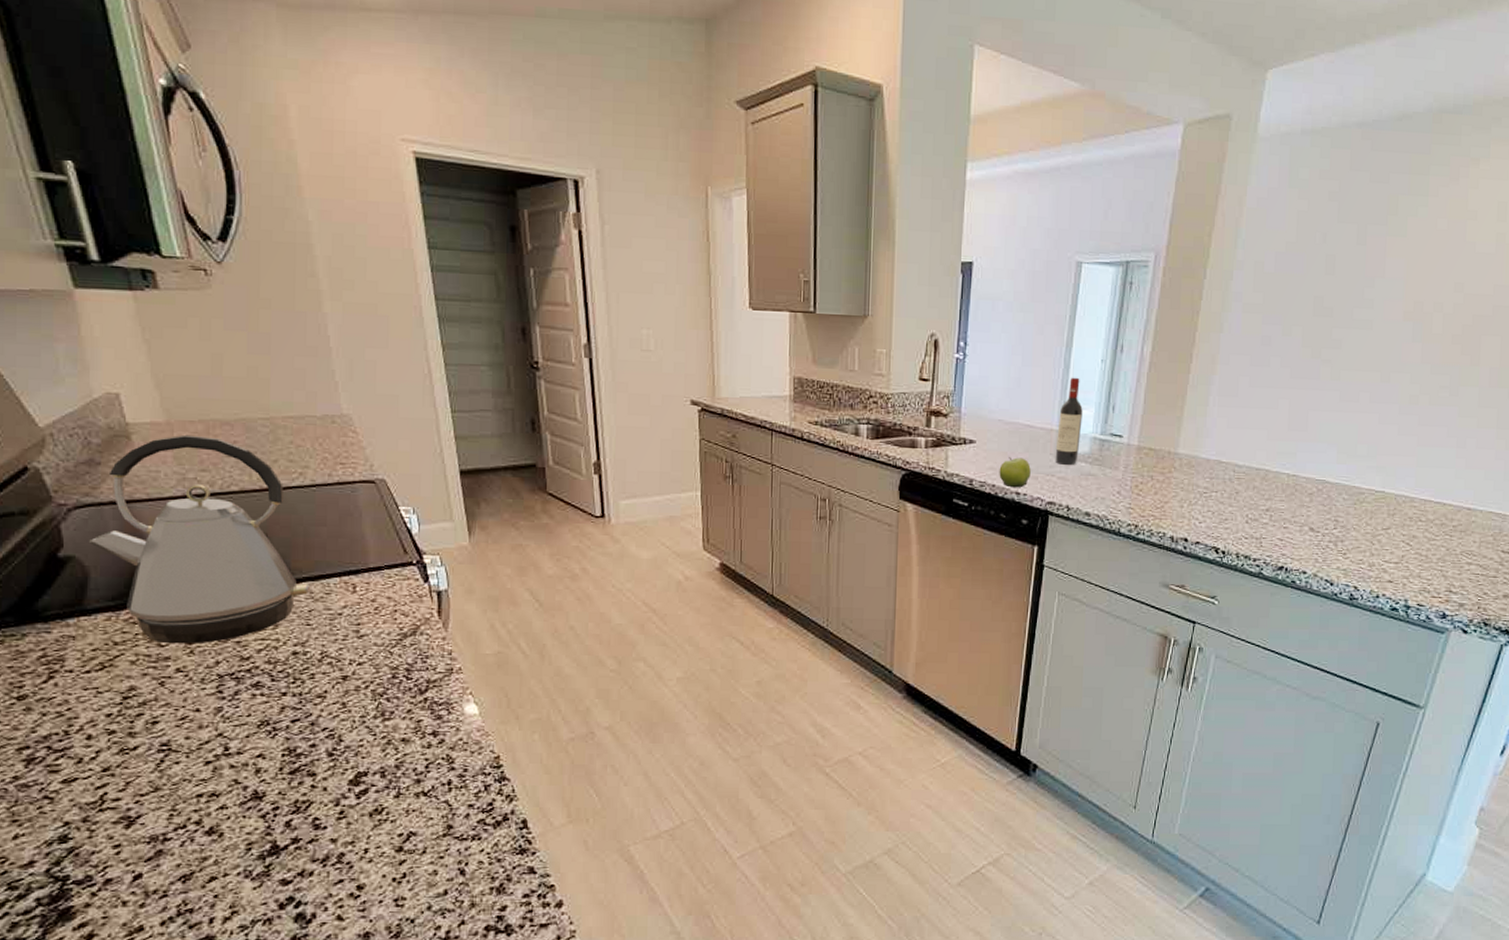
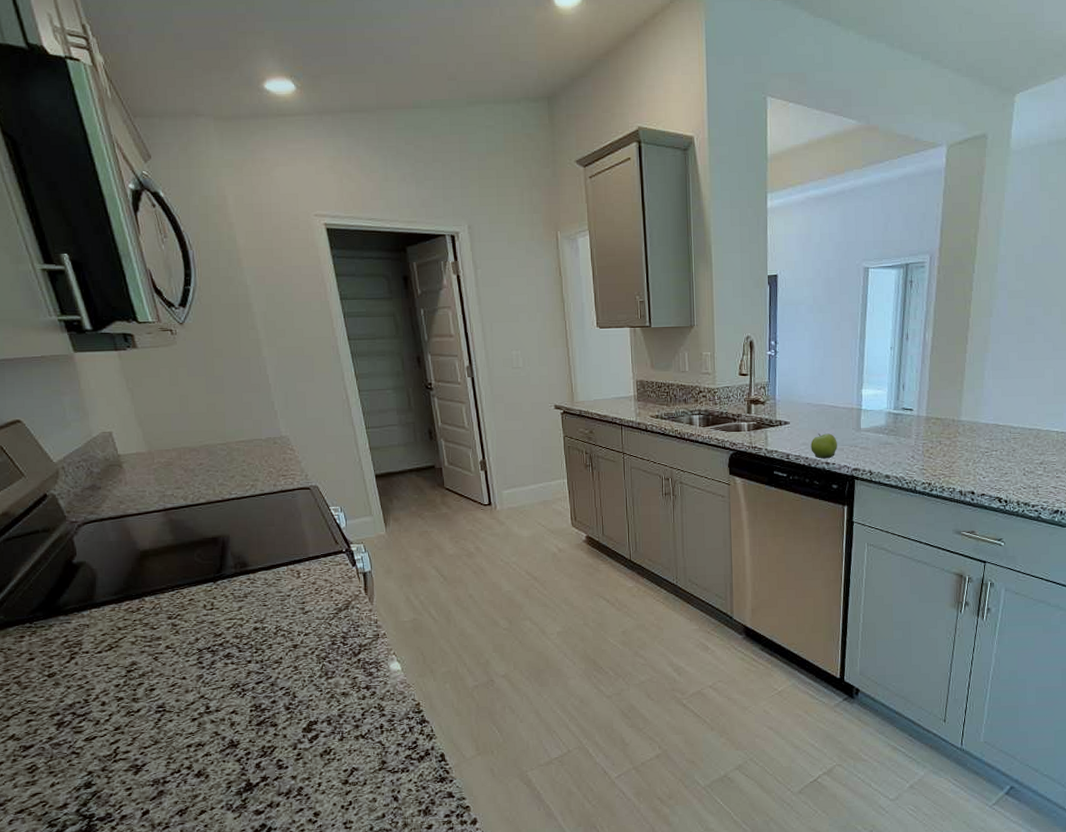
kettle: present [88,434,311,644] -> none [94,460,265,627]
wine bottle: present [1055,377,1083,465] -> none [856,363,878,437]

